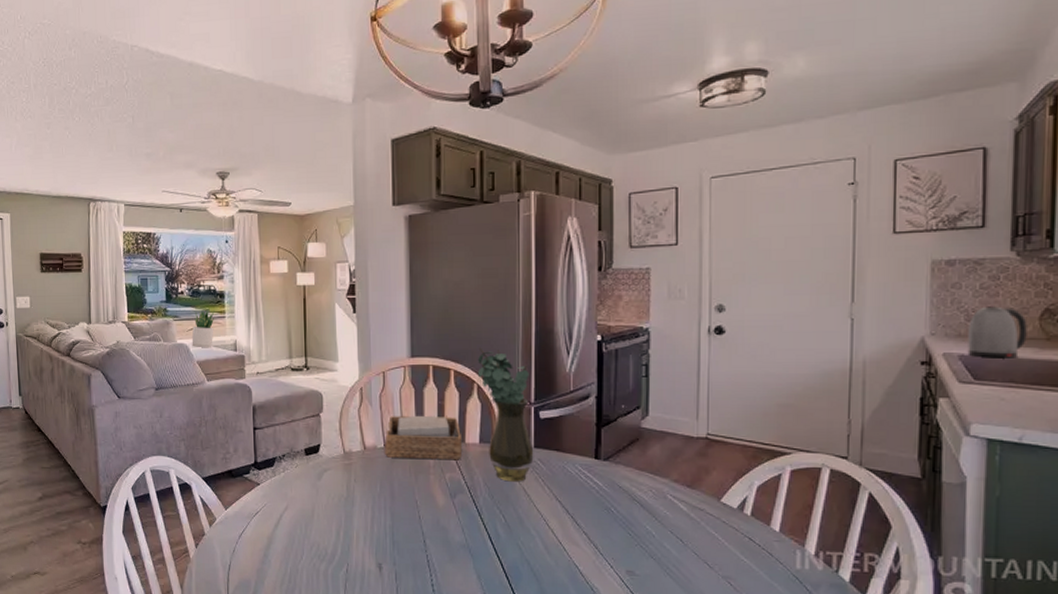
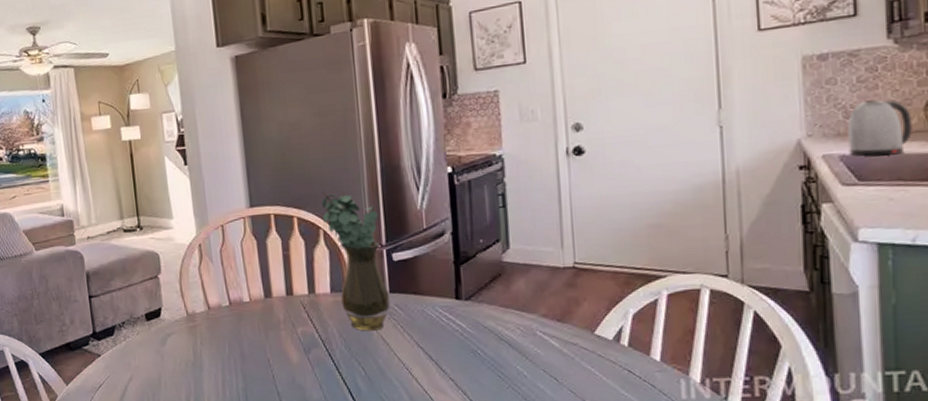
planter: present [191,310,215,348] -> none [15,175,39,217]
napkin holder: present [385,415,463,461] -> none [229,267,314,316]

